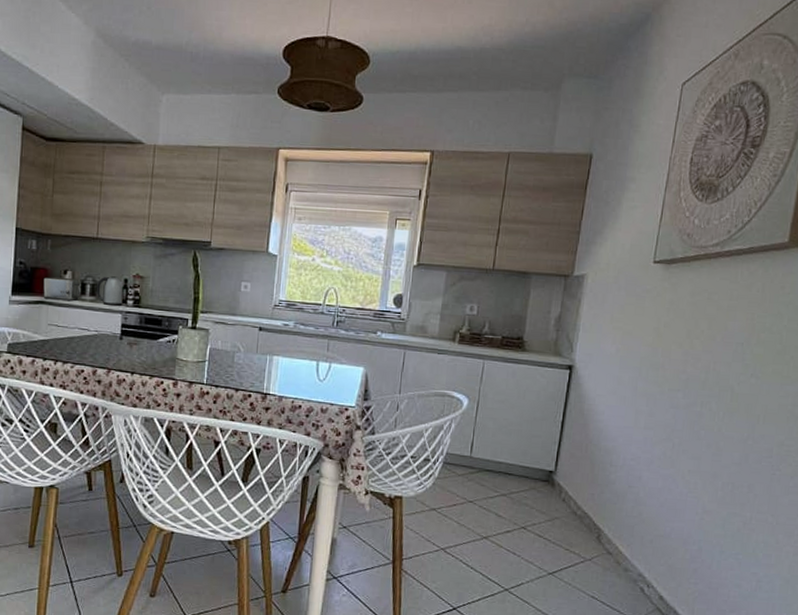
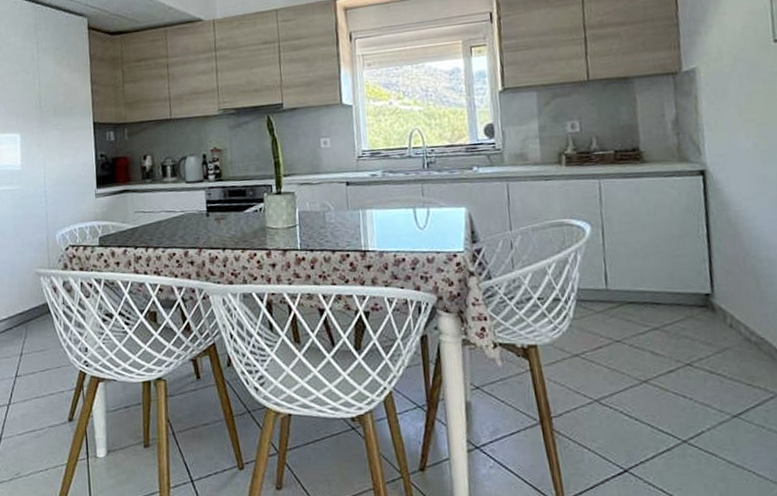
toaster: present [43,276,80,302] -> none [125,162,161,188]

